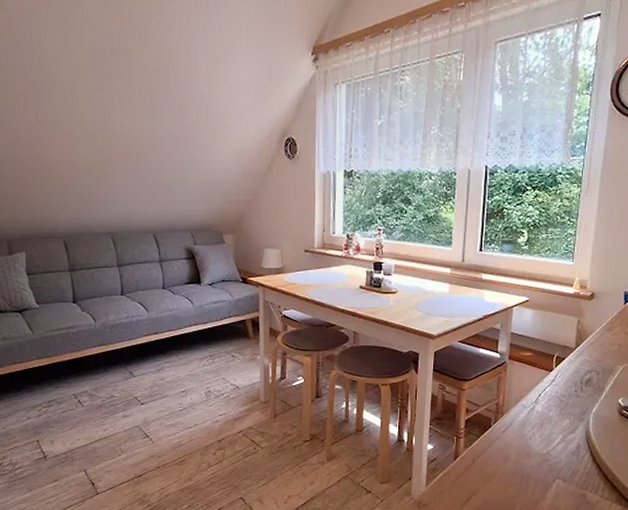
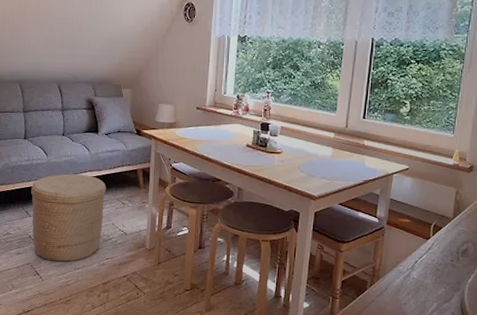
basket: none [133,329,214,422] -> present [31,174,107,262]

